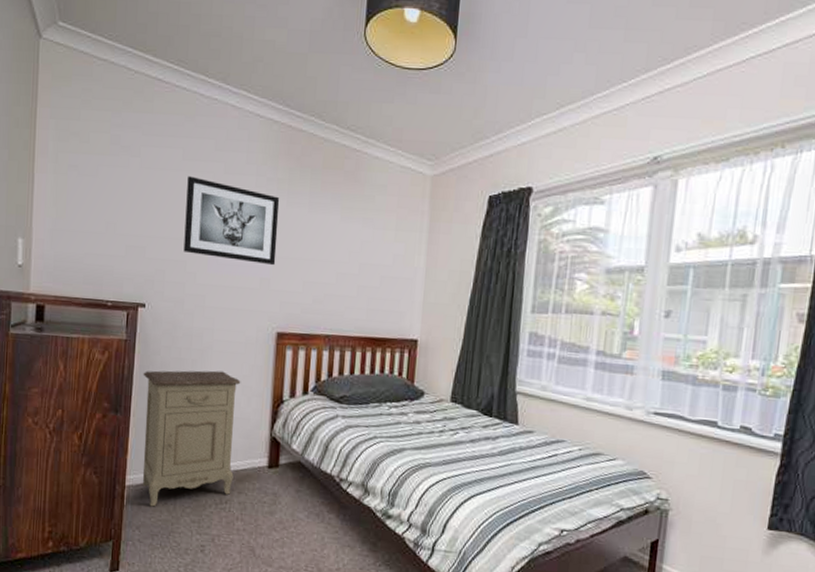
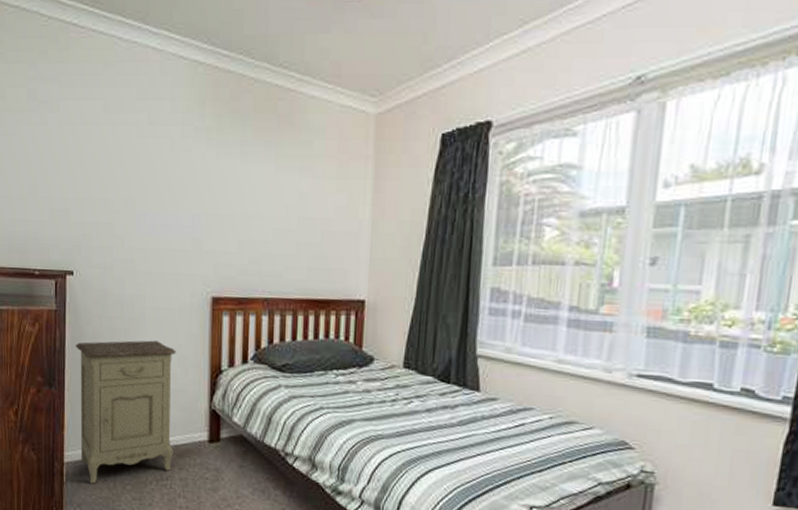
wall art: present [183,176,280,266] -> none [110,130,209,225]

